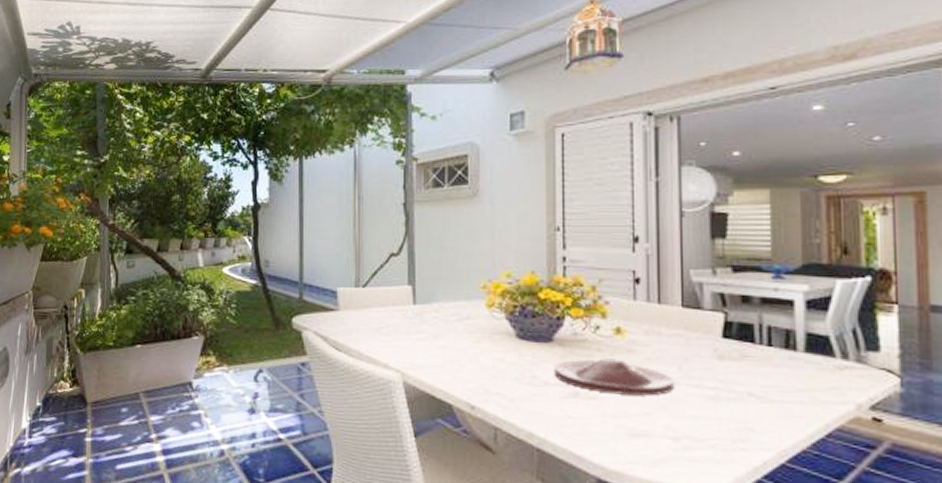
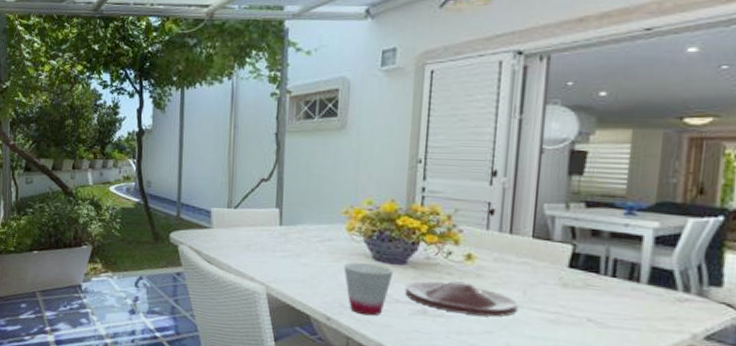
cup: none [486,342,540,402] -> present [344,262,394,316]

